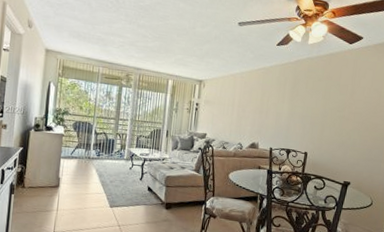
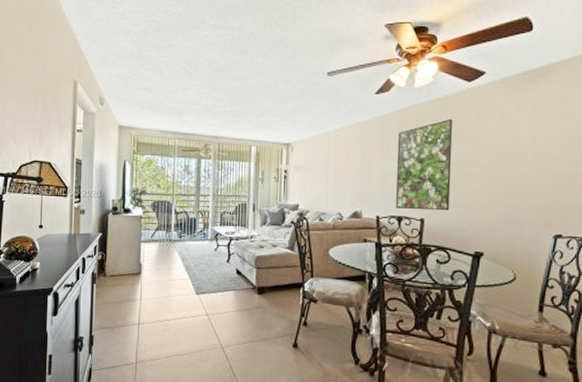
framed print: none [286,72,335,147] -> present [395,118,453,211]

